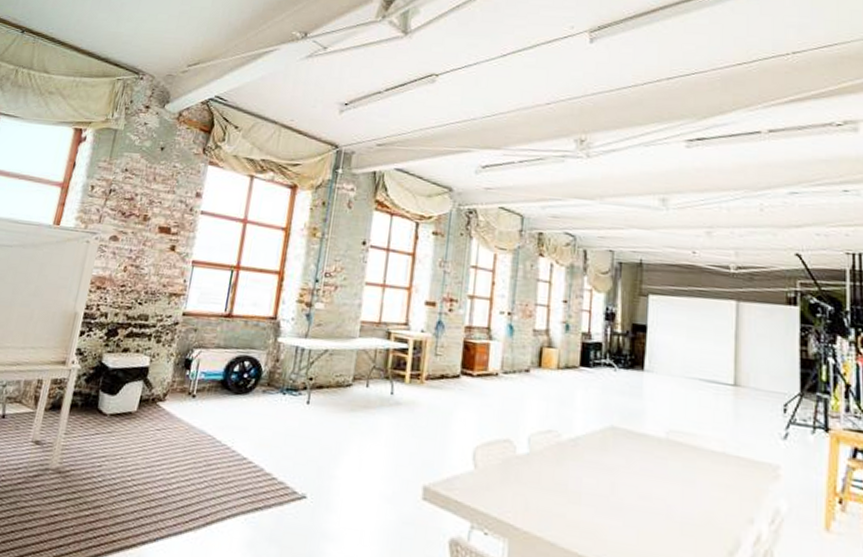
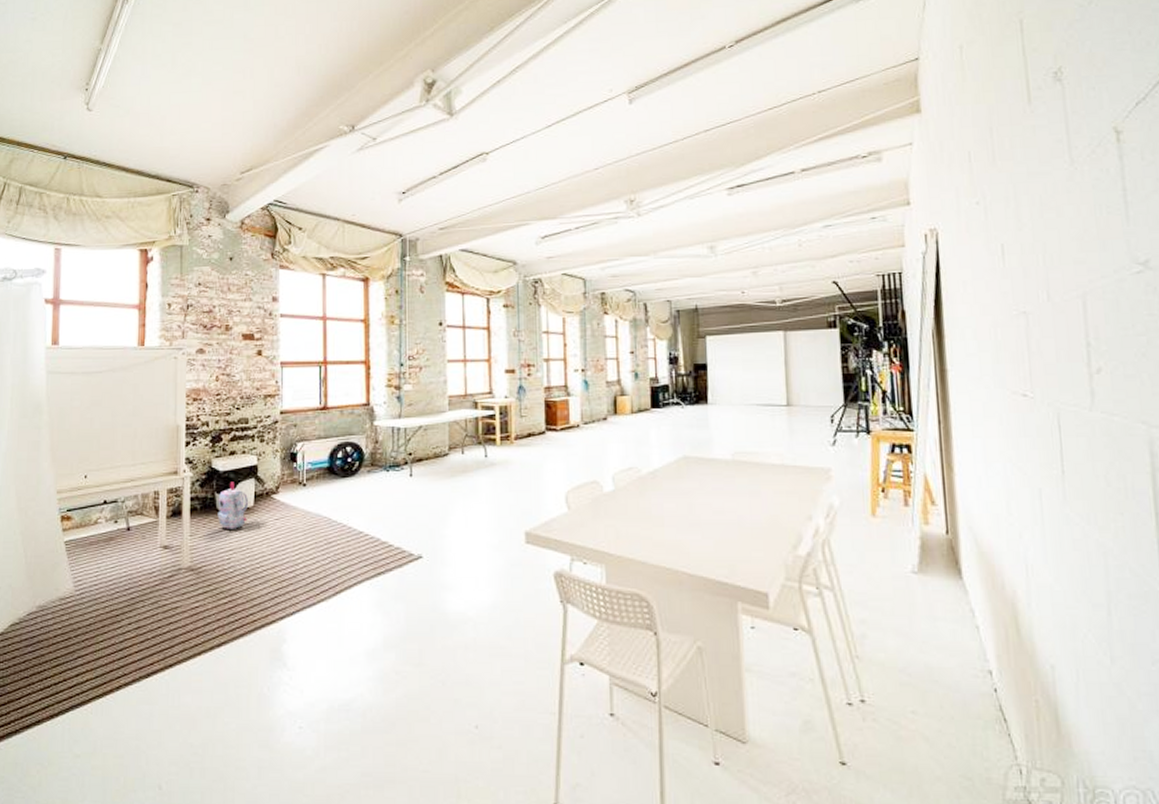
backpack: none [97,381,133,434] -> present [217,482,249,529]

